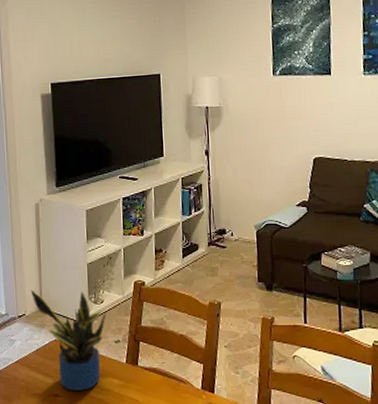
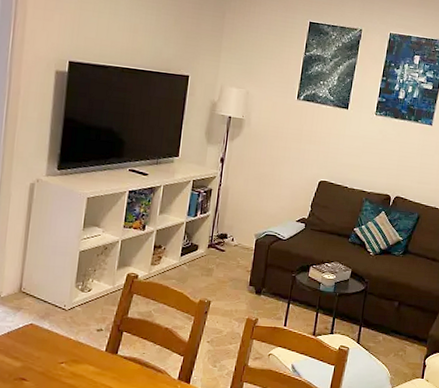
potted plant: present [30,290,106,391] -> none [10,271,92,376]

